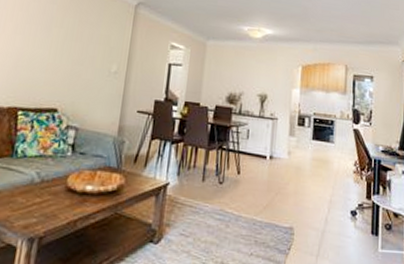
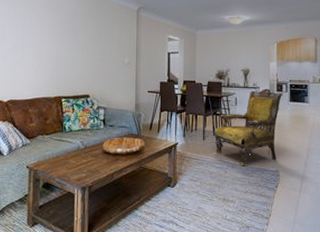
armchair: none [217,120,305,220] -> present [214,88,283,166]

